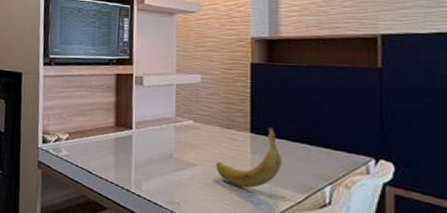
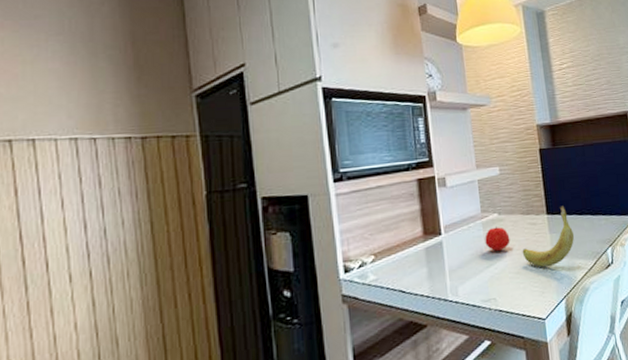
apple: none [176,132,204,158] -> present [485,226,510,251]

